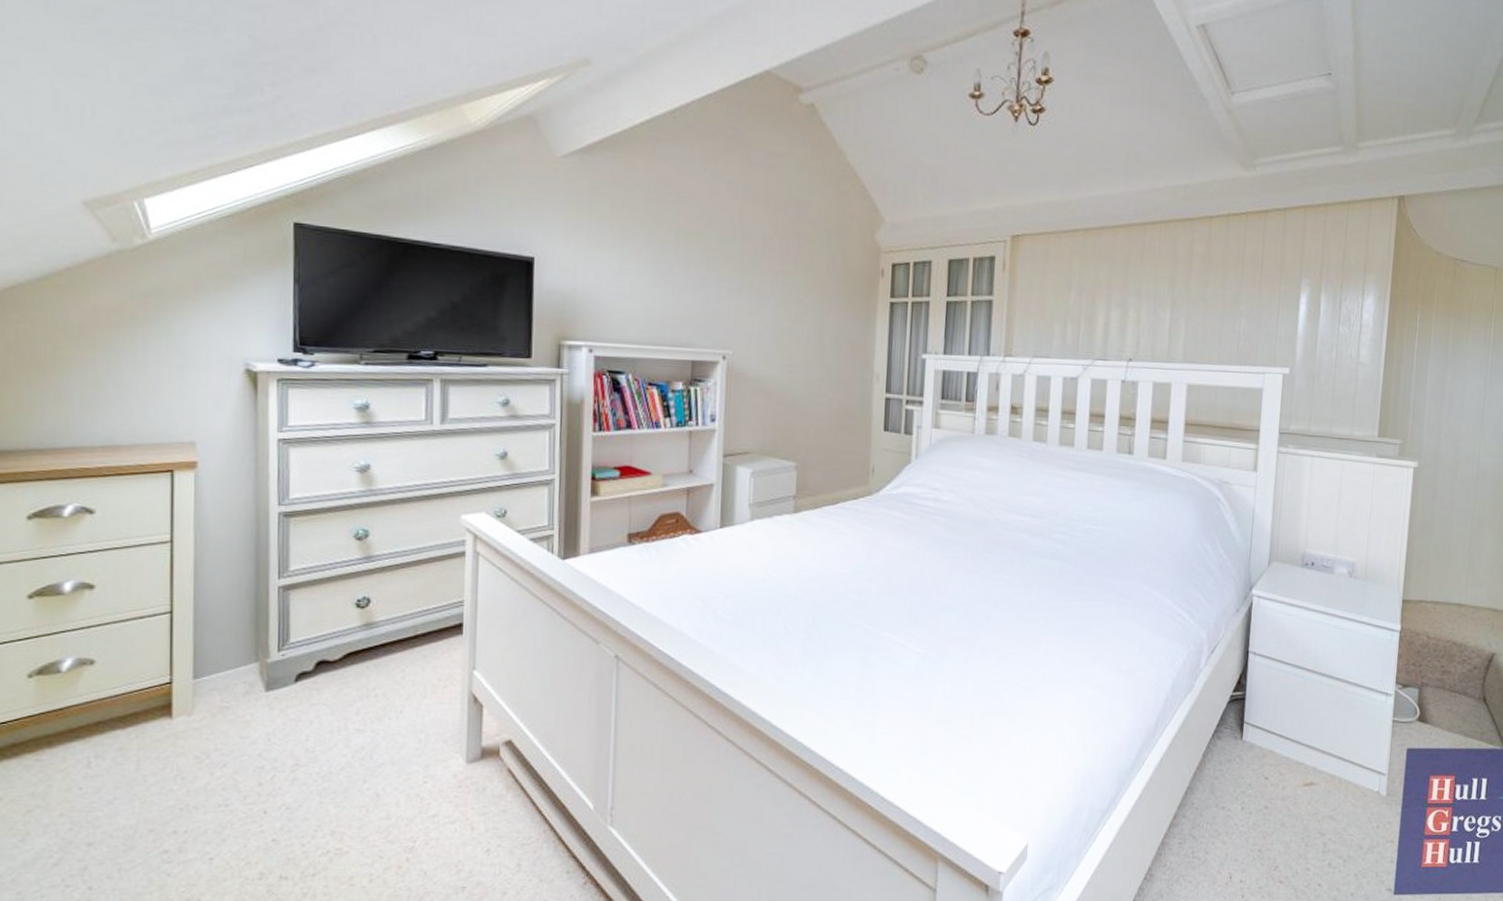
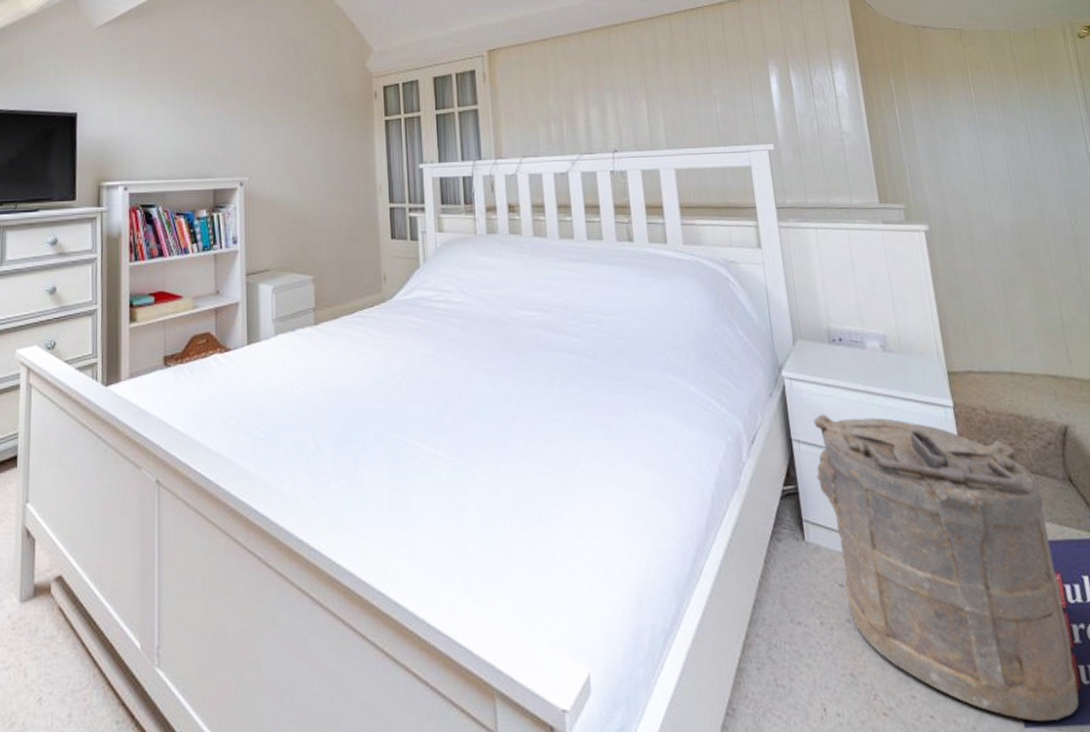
laundry hamper: none [1264,630,1457,891] -> present [813,414,1080,722]

